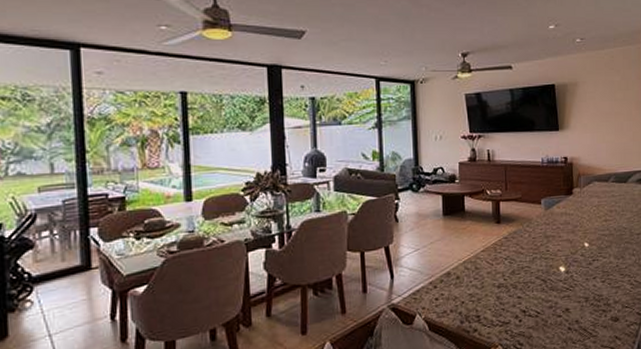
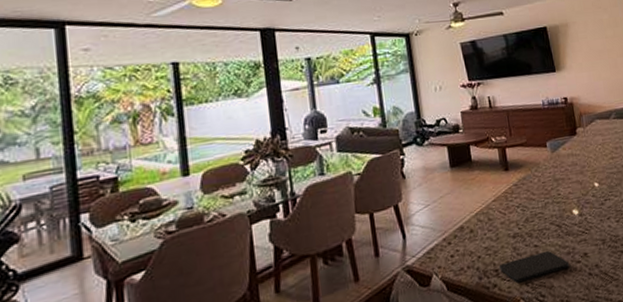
smartphone: none [481,302,551,330] -> present [498,250,570,283]

